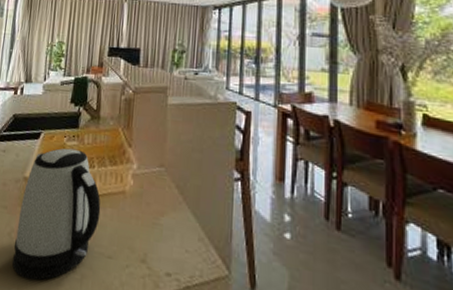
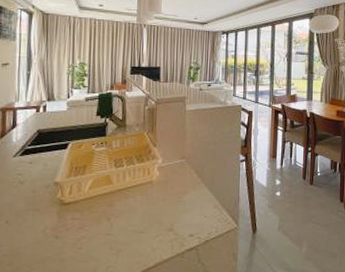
kettle: present [12,148,101,281] -> none [49,153,132,263]

